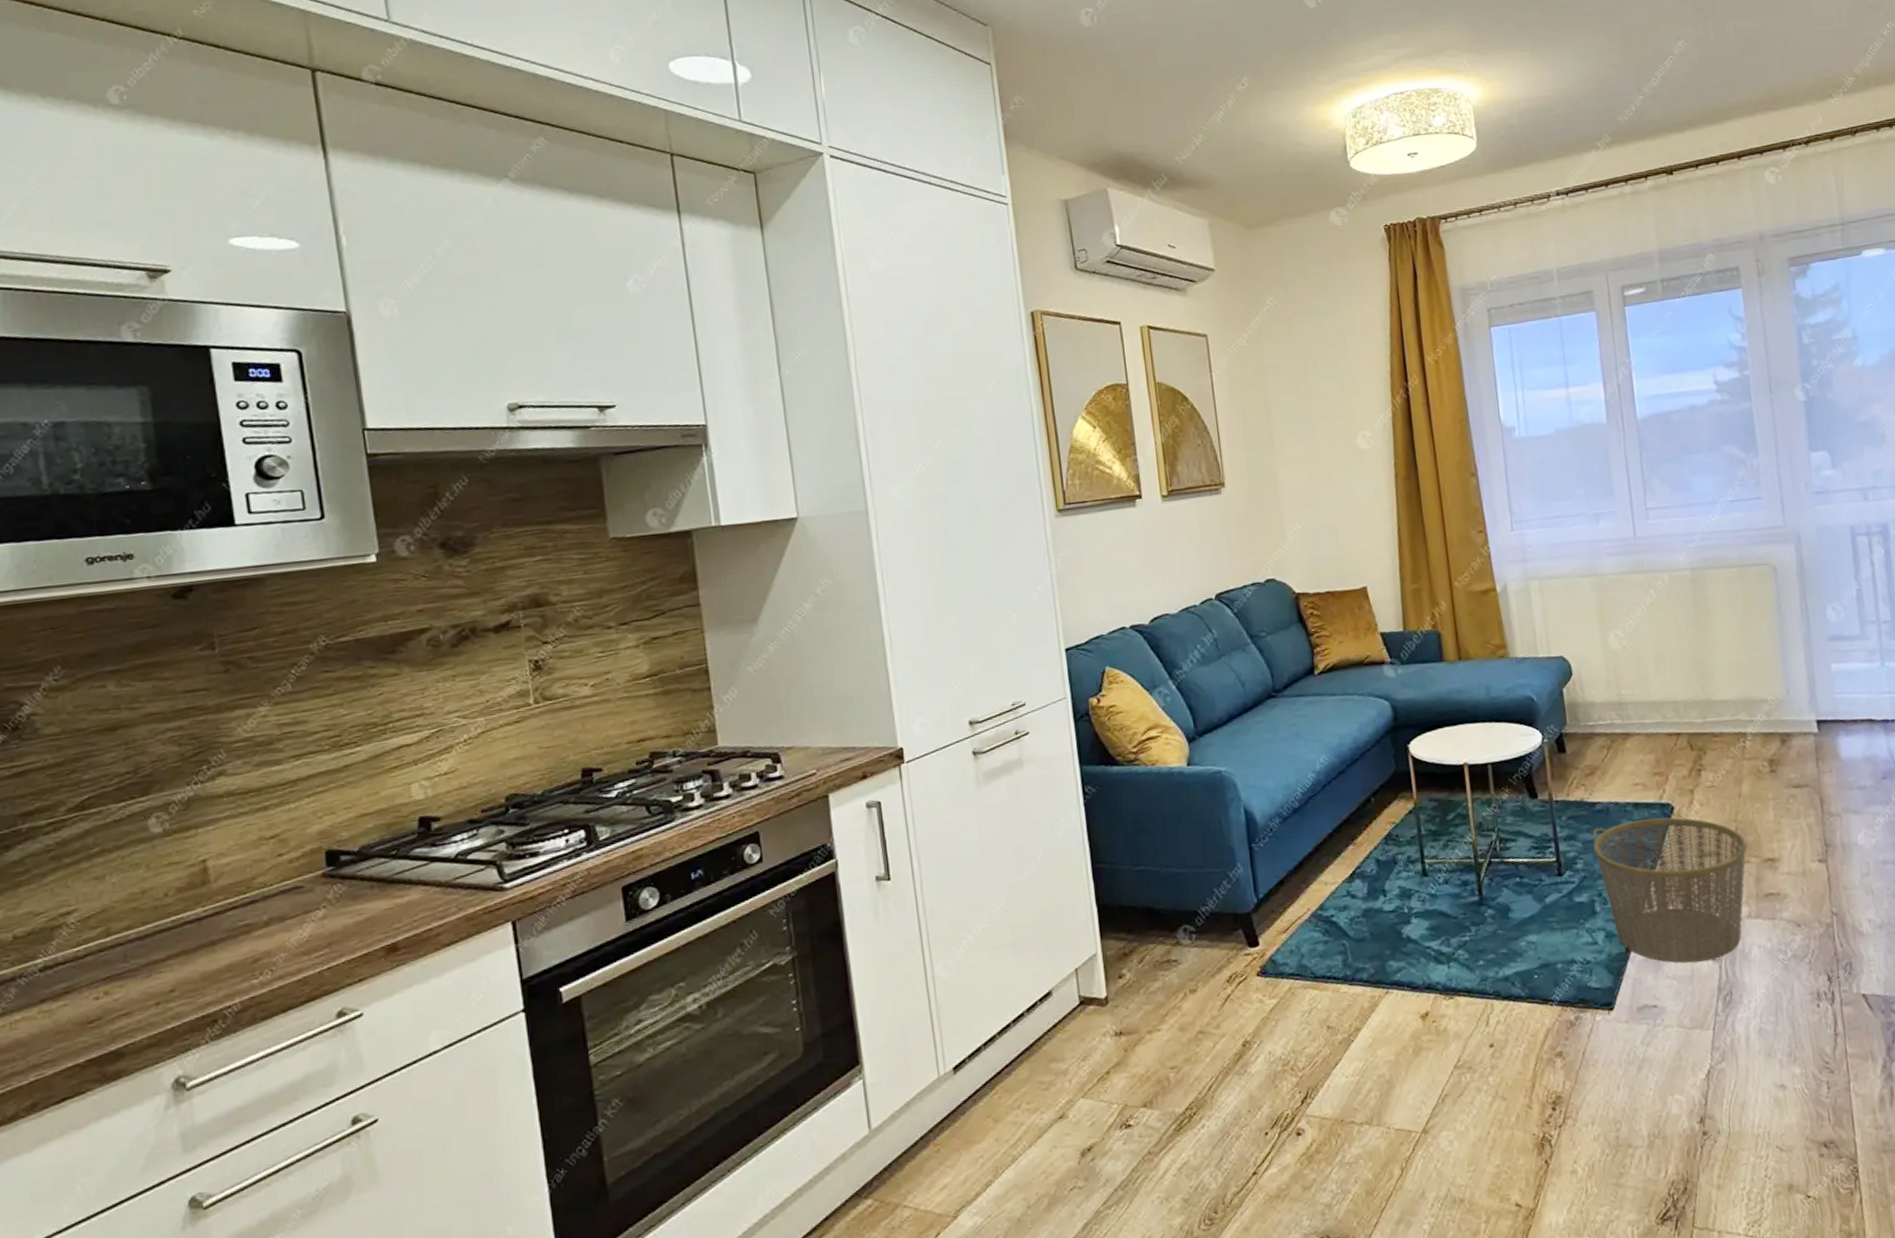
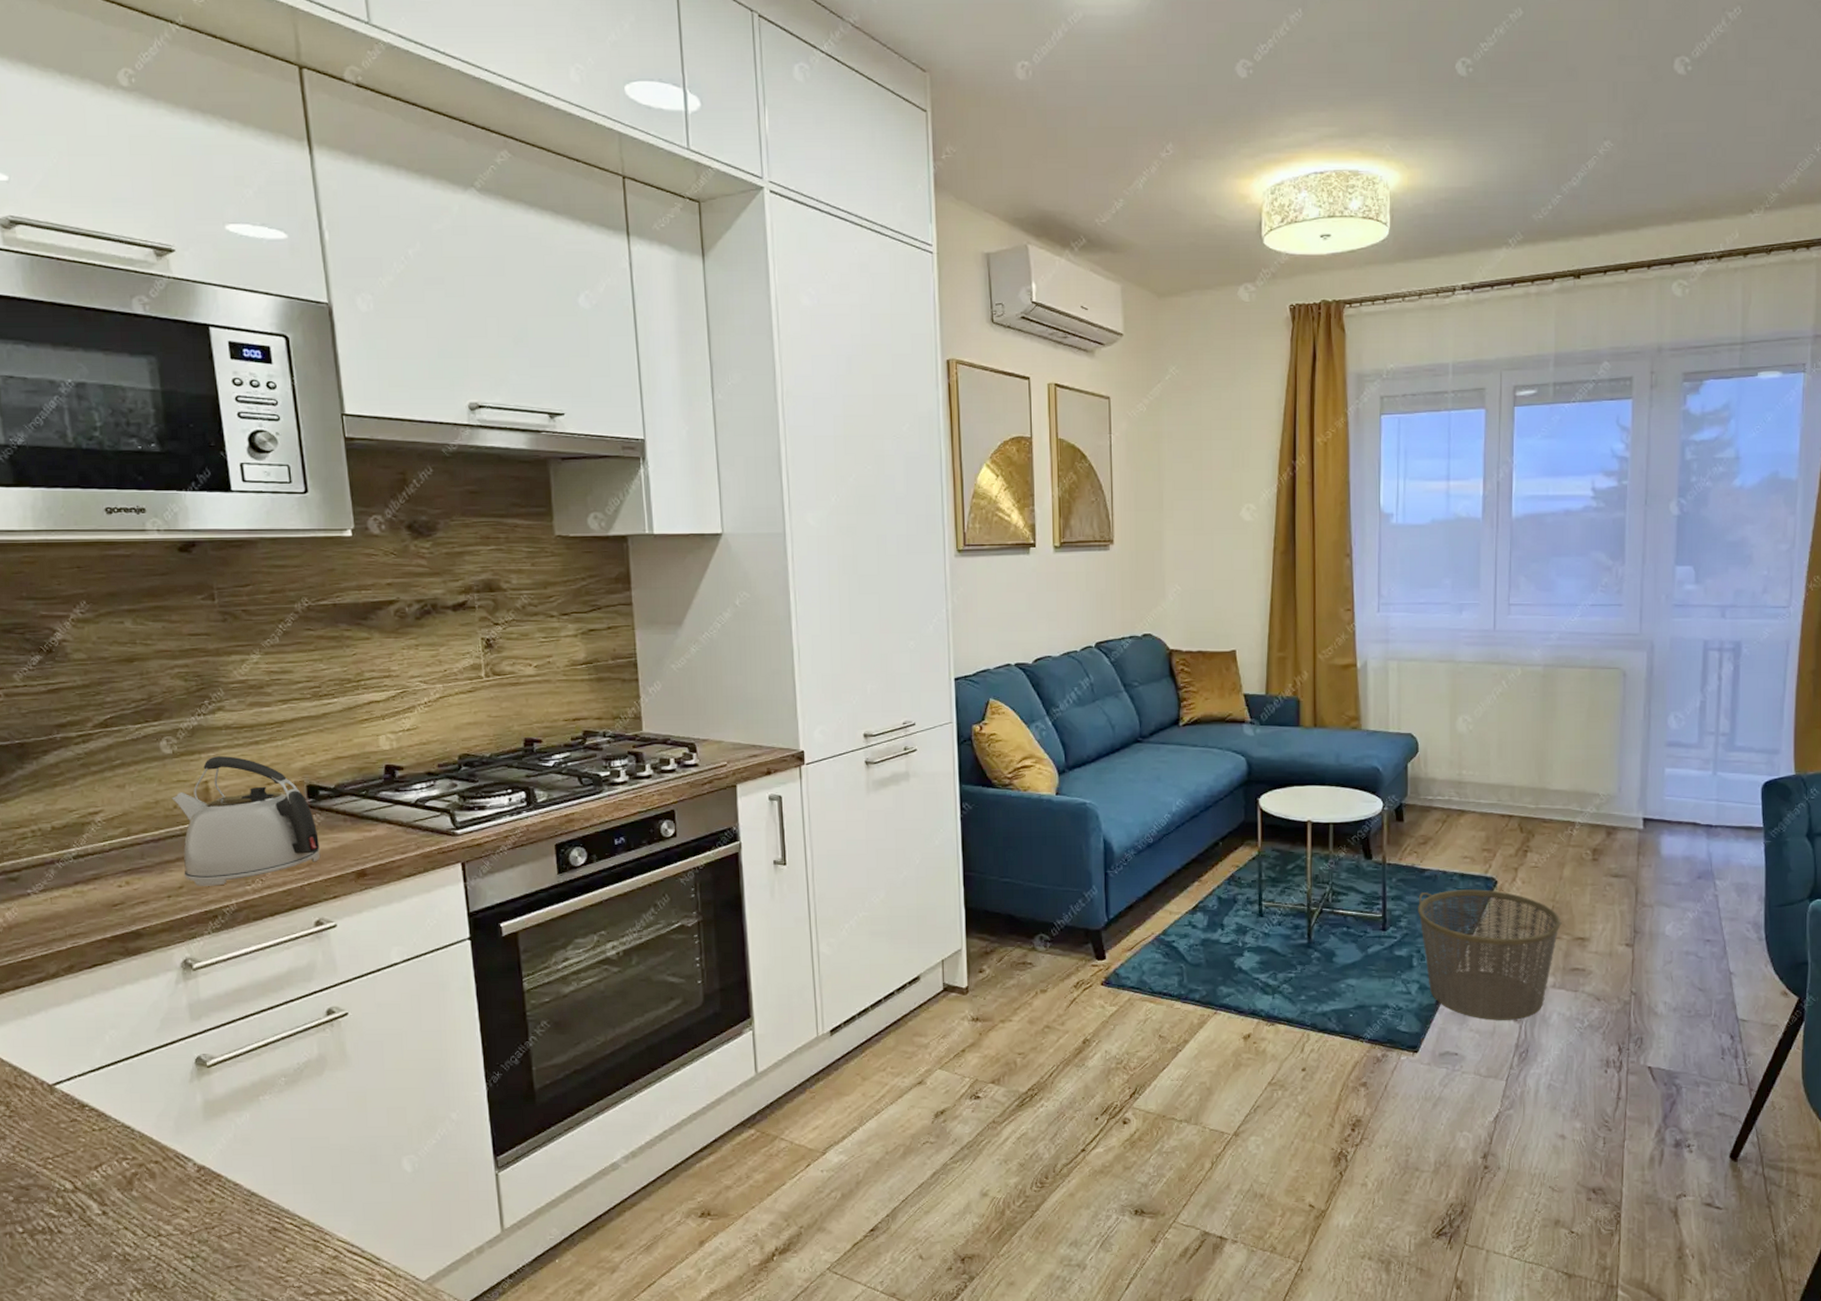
kettle: none [162,827,343,987] -> present [171,756,321,886]

